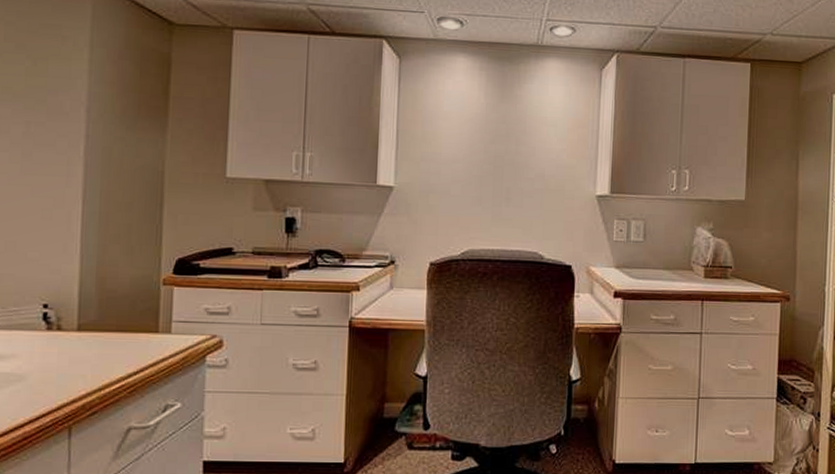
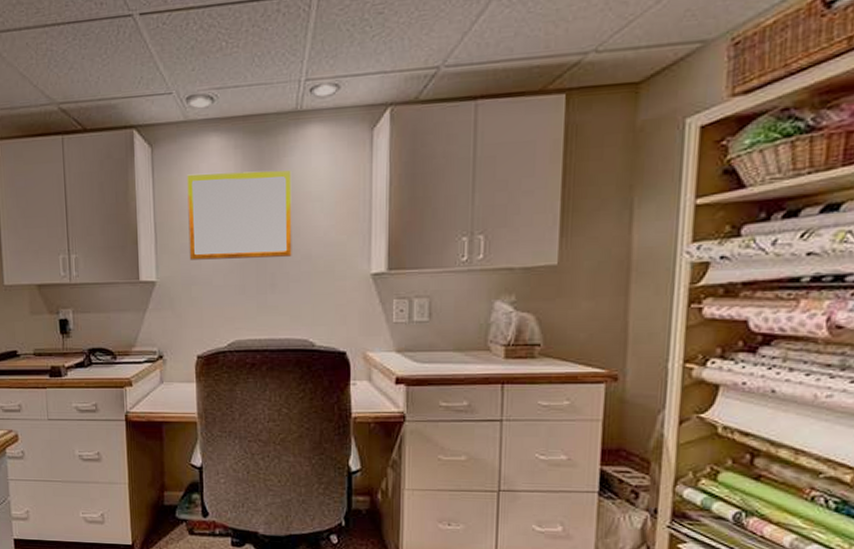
writing board: none [429,88,530,175] -> present [187,170,292,260]

